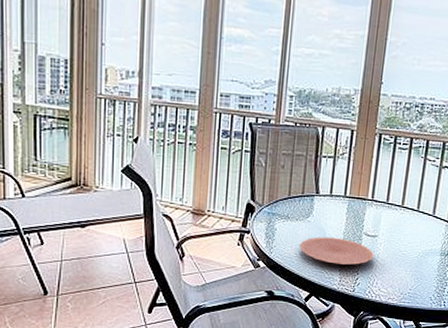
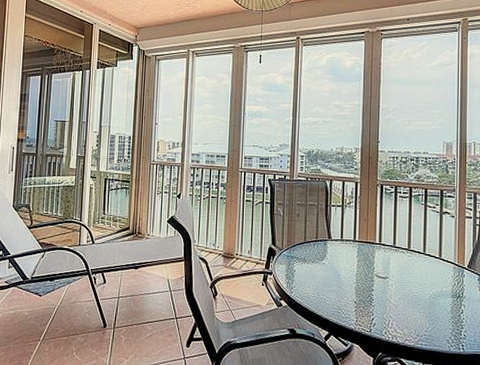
plate: present [299,237,373,265] -> none [316,278,386,306]

